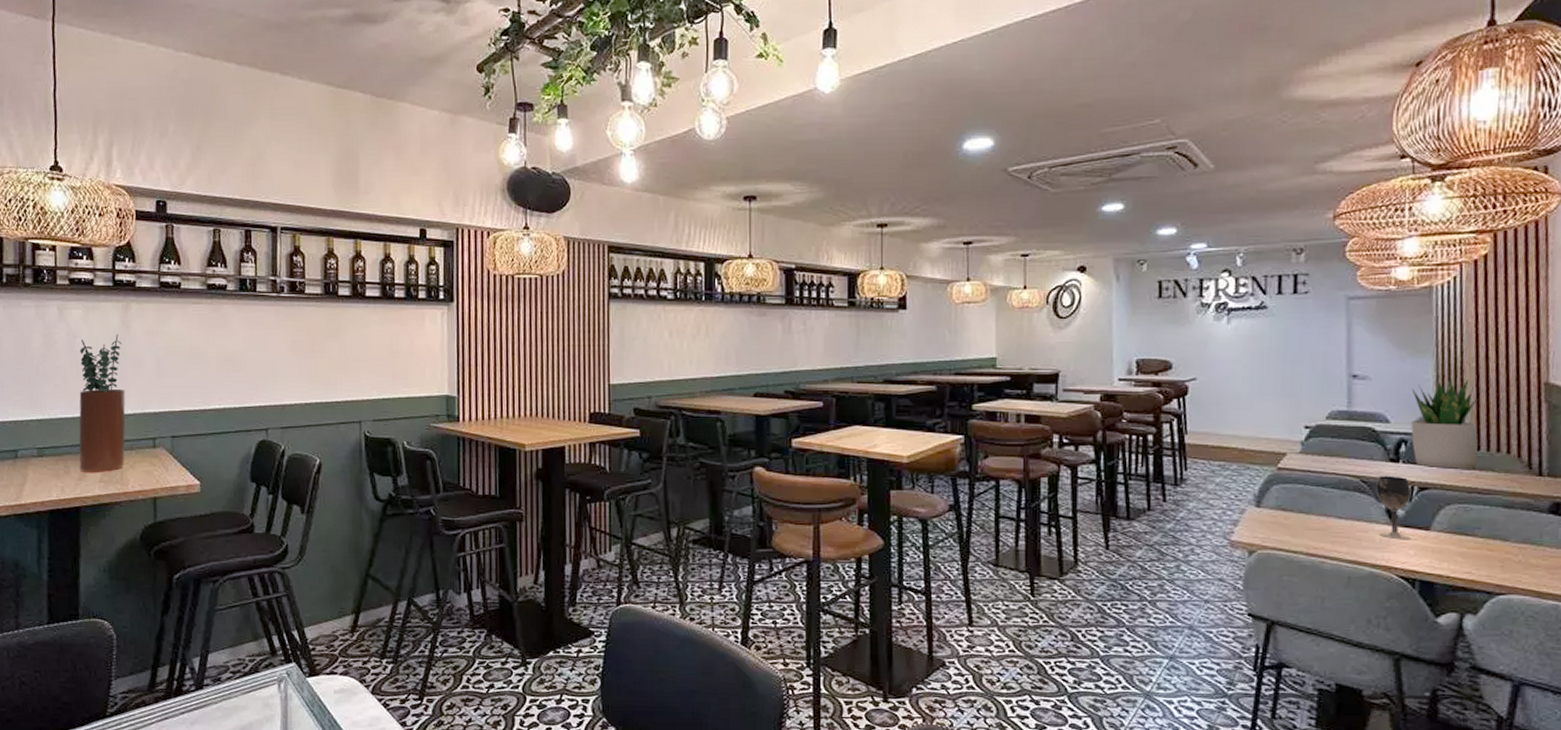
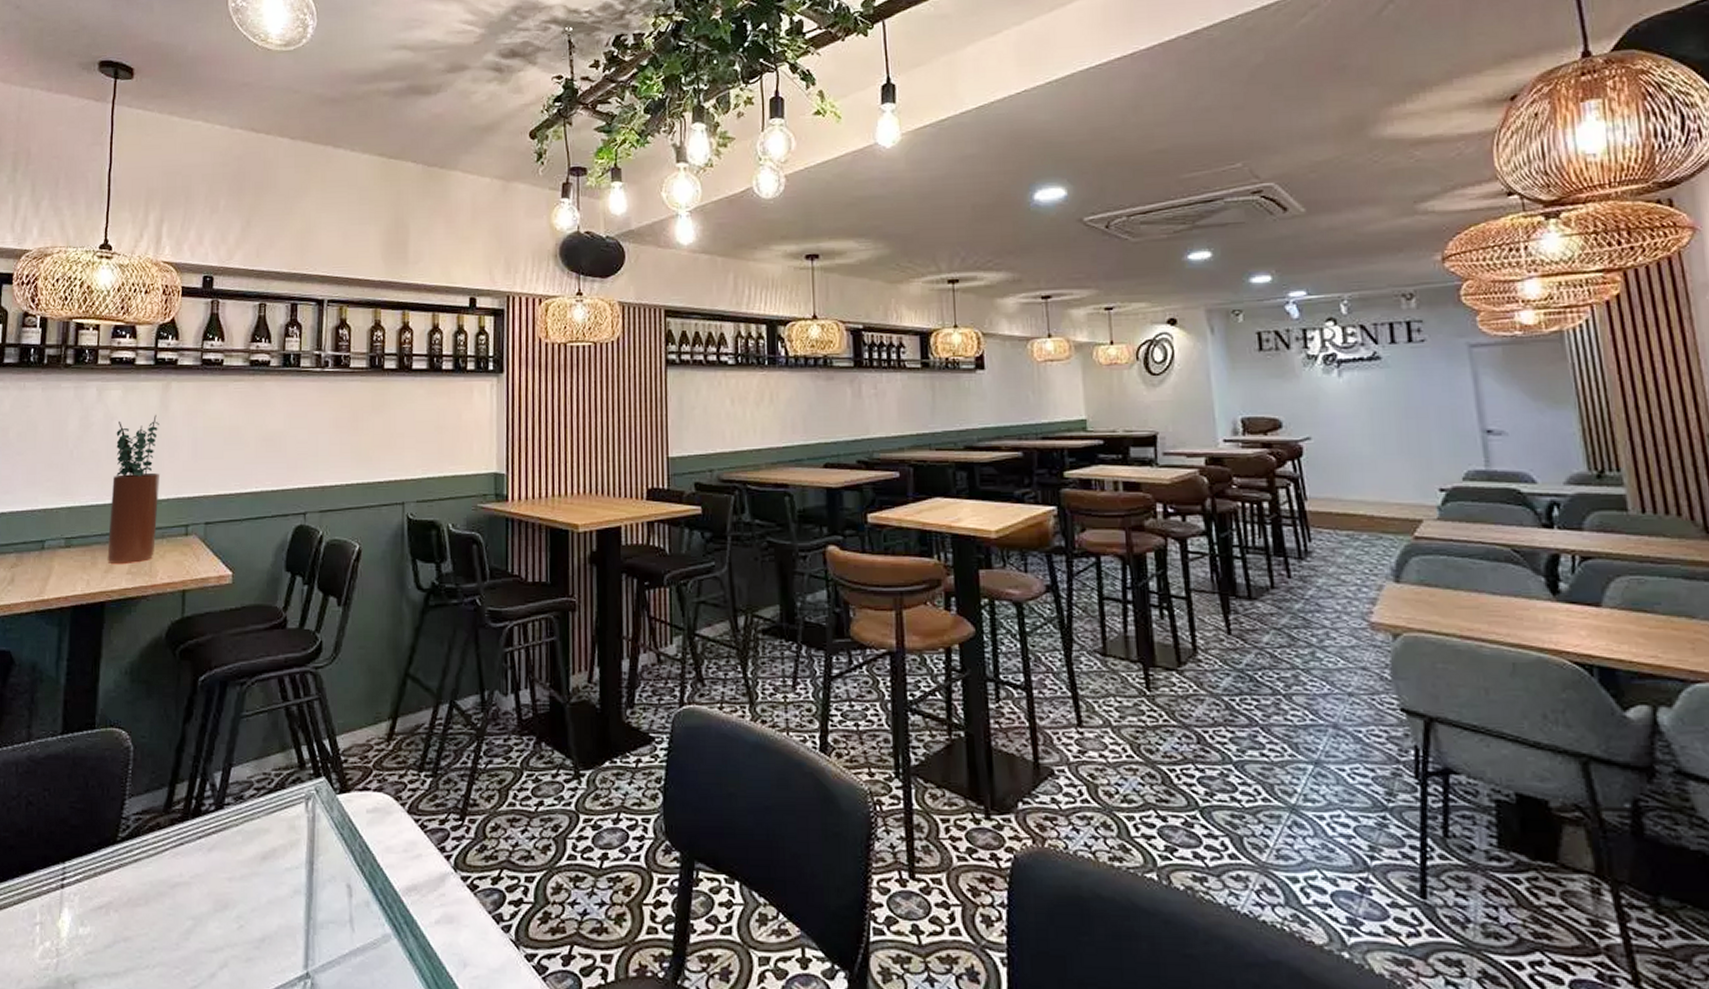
wine glass: present [1376,476,1412,540] -> none [1530,544,1581,619]
planter: present [1411,378,1478,469] -> none [1556,431,1644,535]

